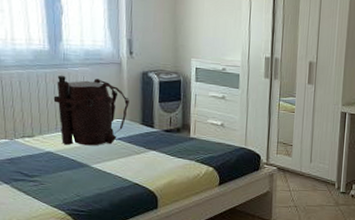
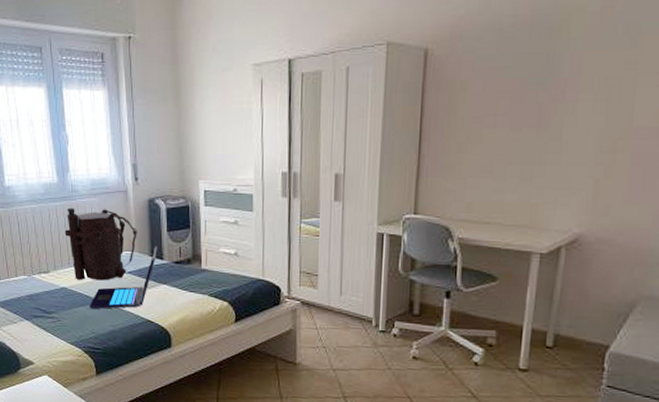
laptop: none [76,115,149,173] -> present [89,246,158,309]

